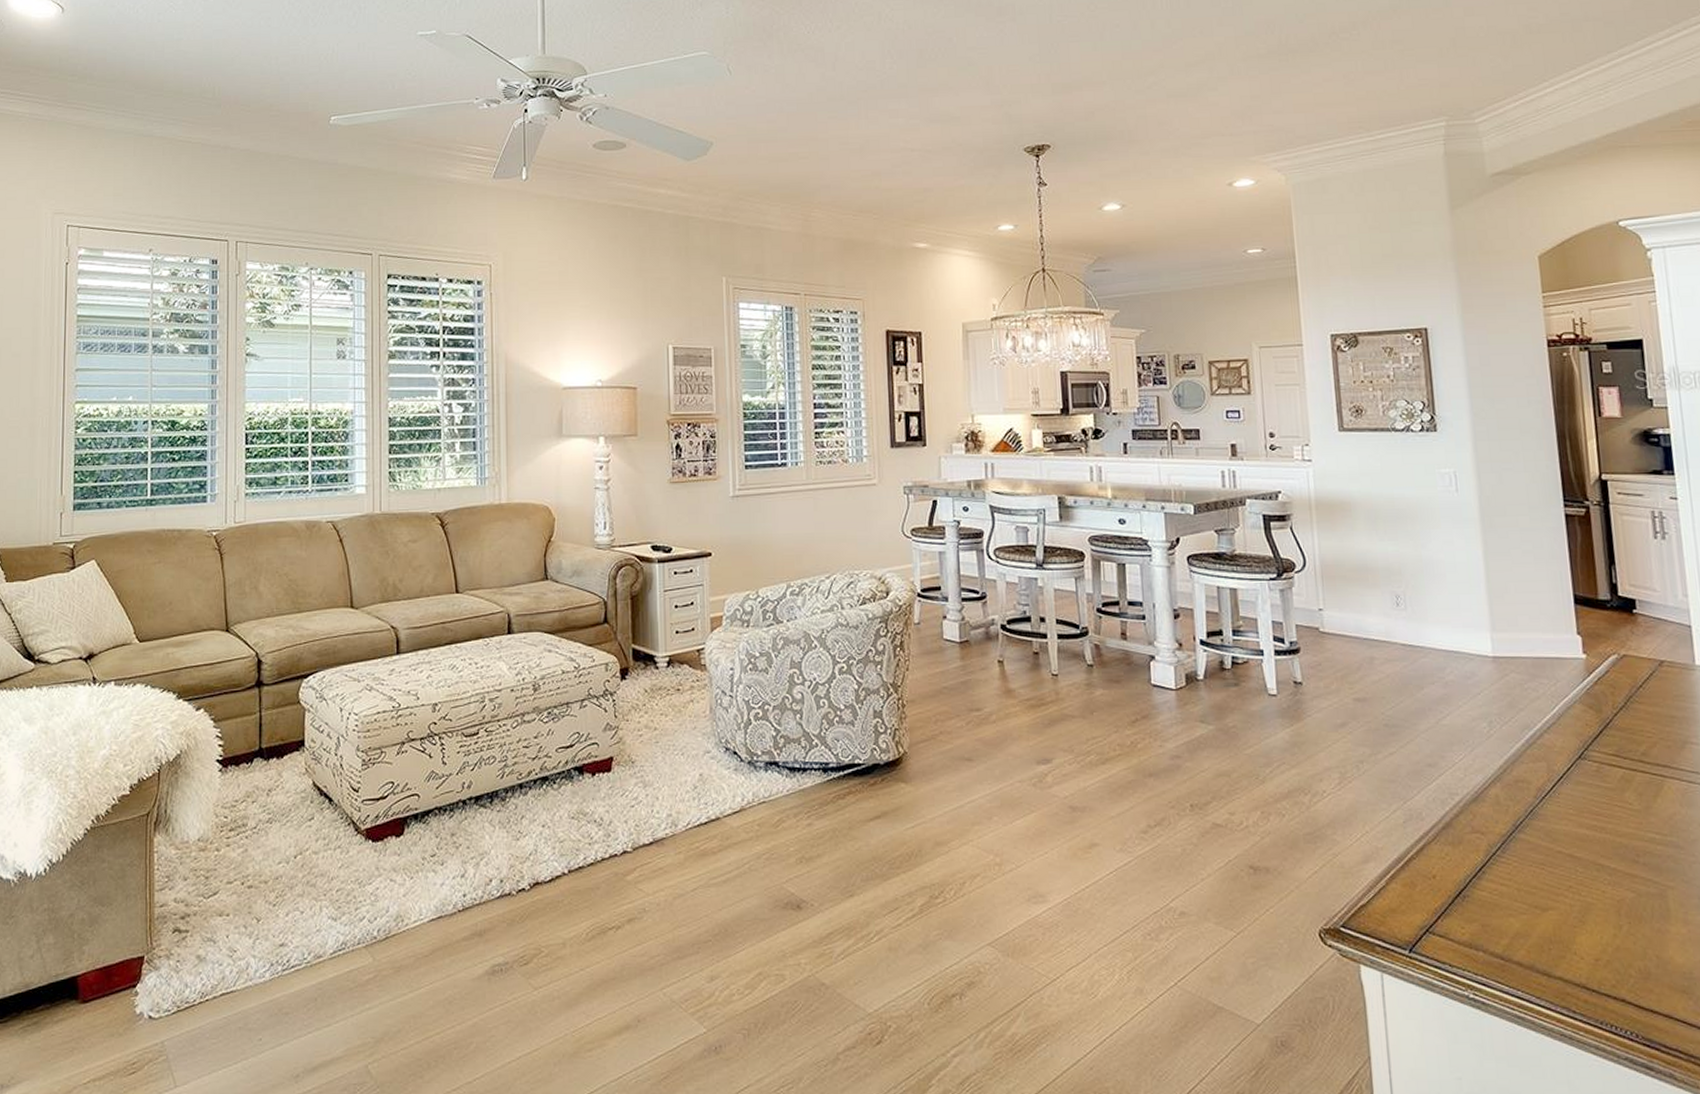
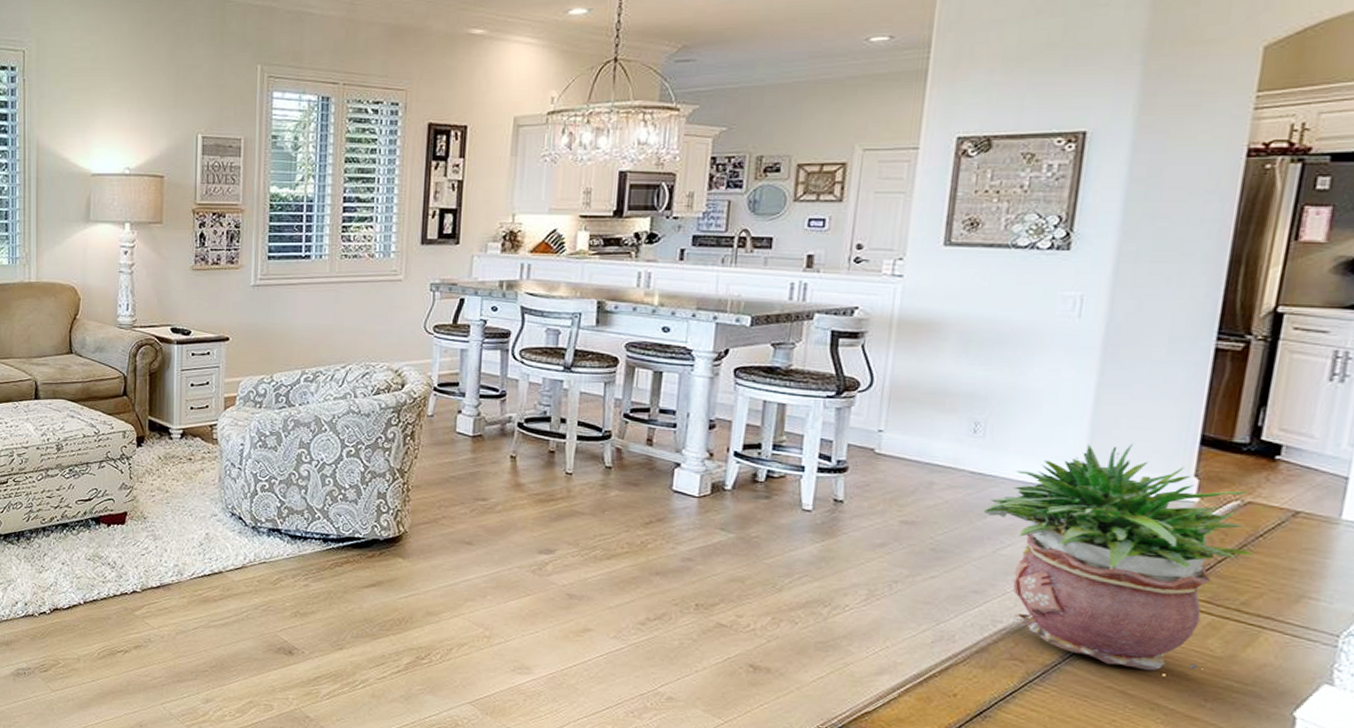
potted plant: none [1420,606,1641,831] -> present [984,443,1255,671]

